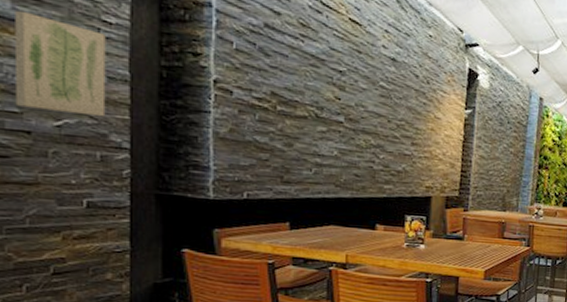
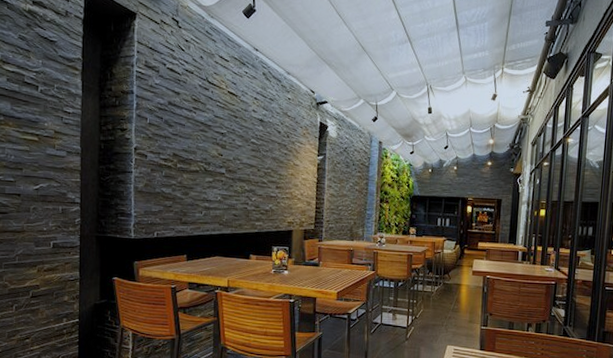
wall art: present [14,10,106,118] -> none [11,109,66,181]

